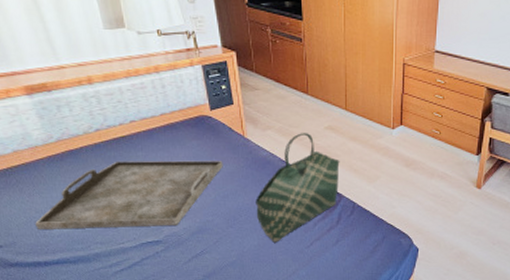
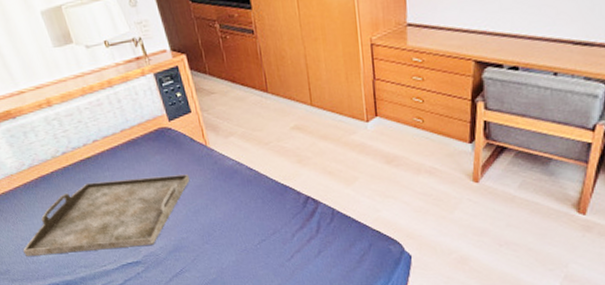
tote bag: present [256,133,340,243] -> none [227,136,314,257]

